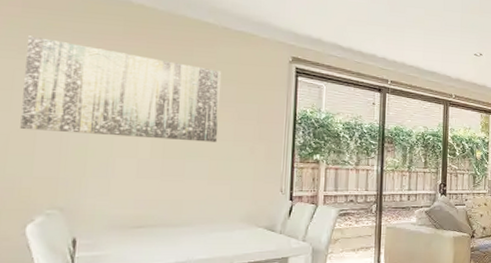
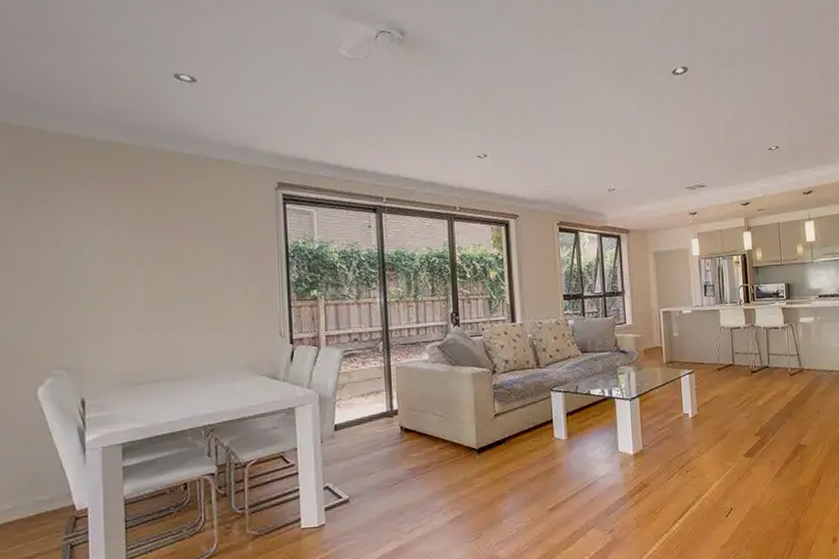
wall art: present [20,36,222,142] -> none [19,189,210,289]

